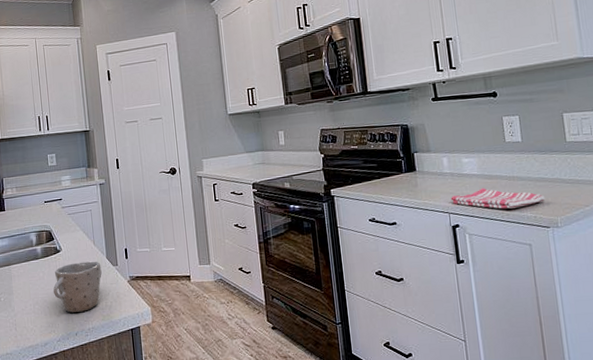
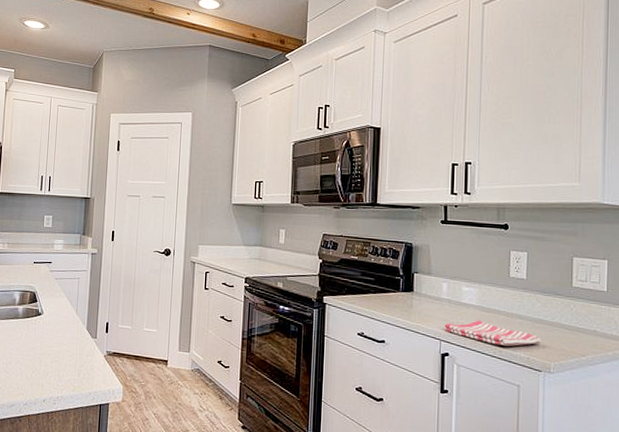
mug: present [53,261,102,313] -> none [27,328,80,379]

